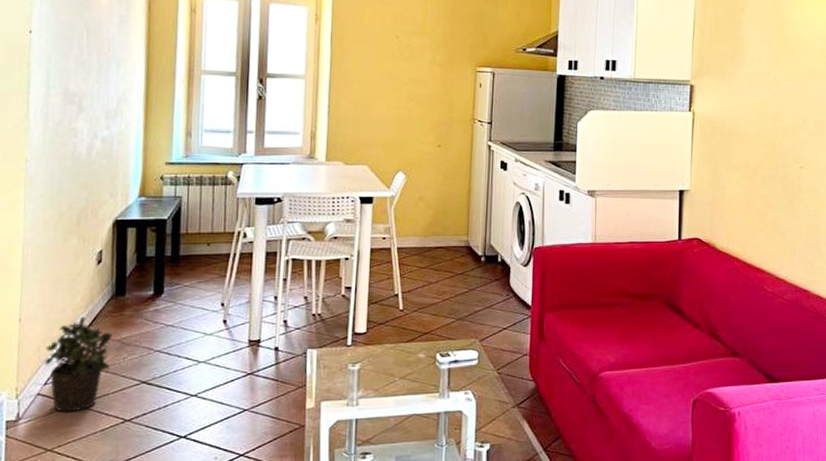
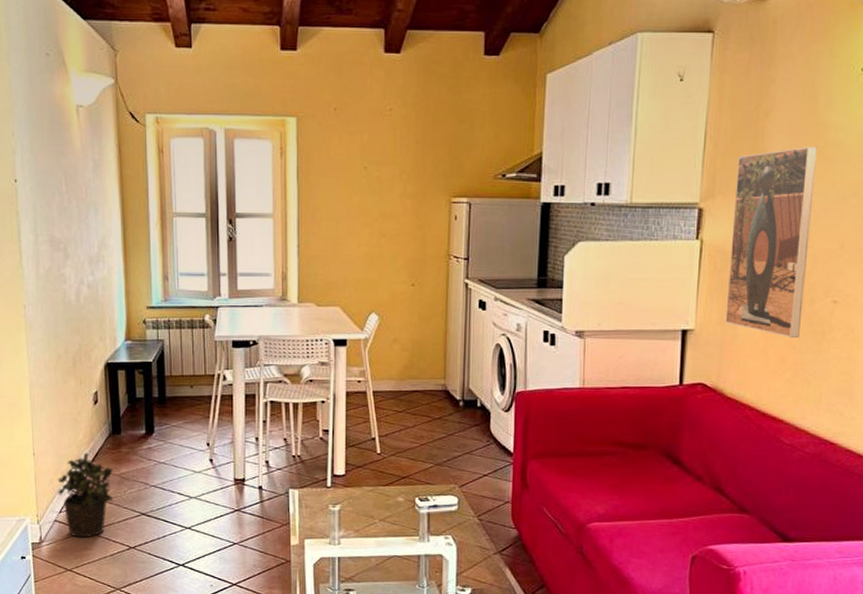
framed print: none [715,38,782,198] -> present [725,147,817,338]

